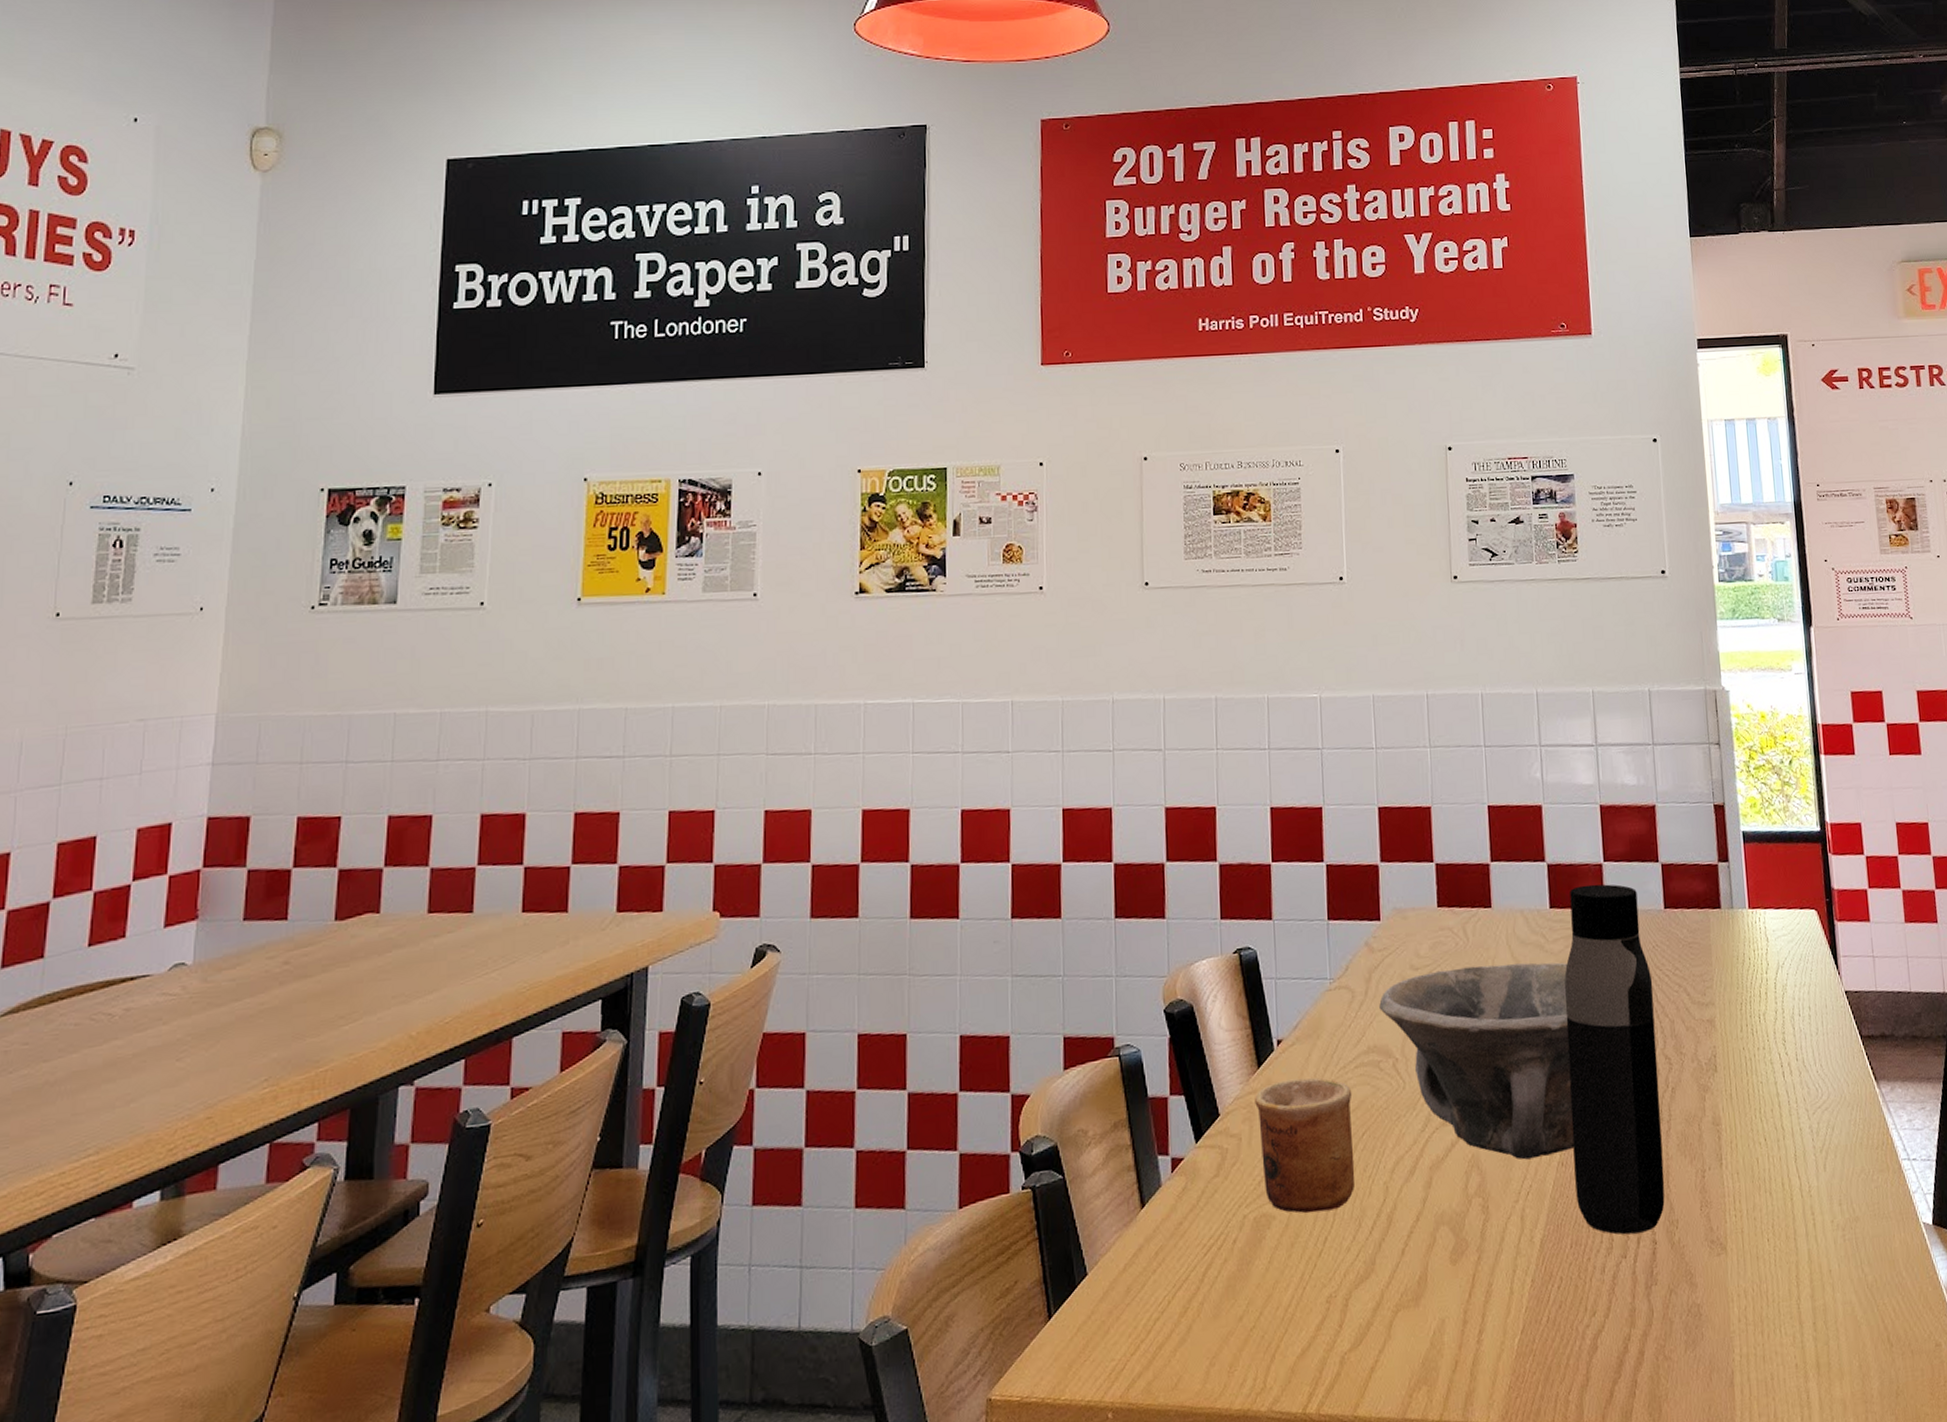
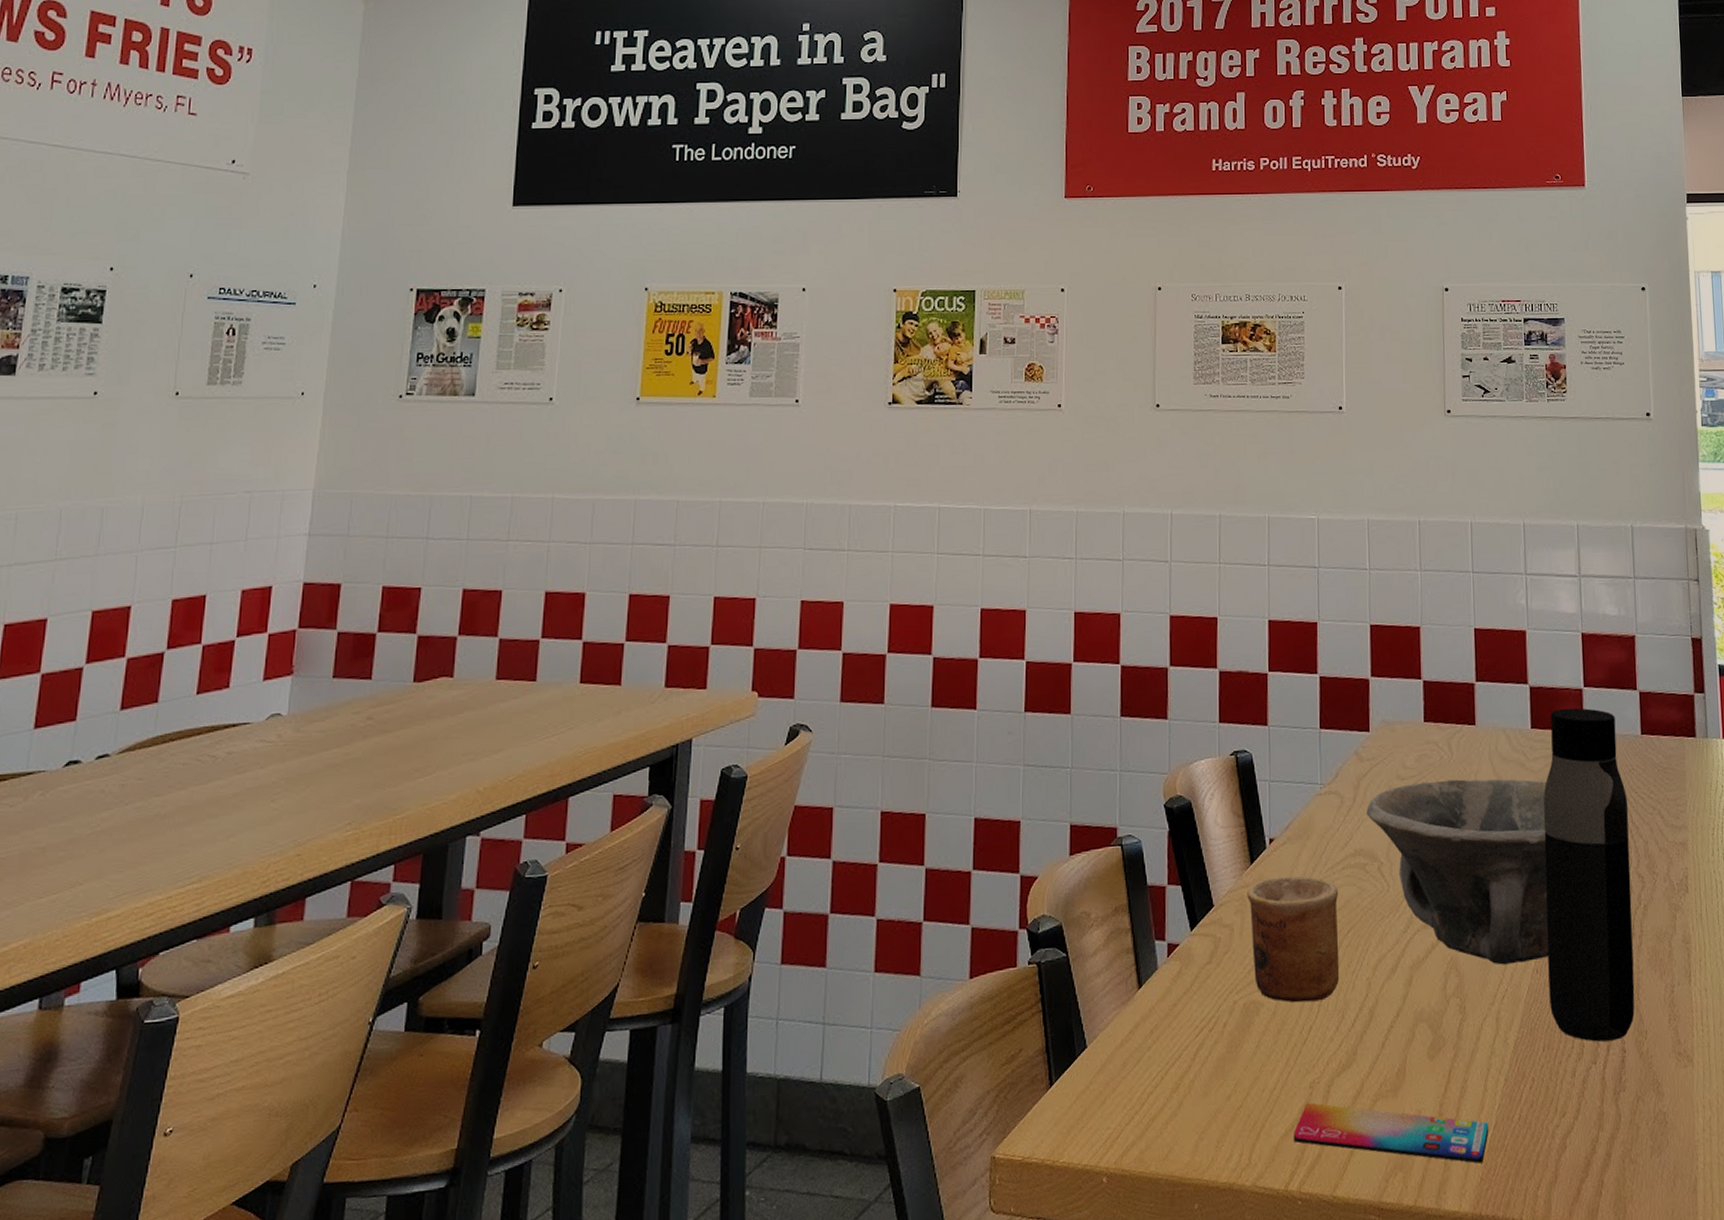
smartphone: none [1310,1318,1517,1371] -> present [1293,1102,1489,1164]

